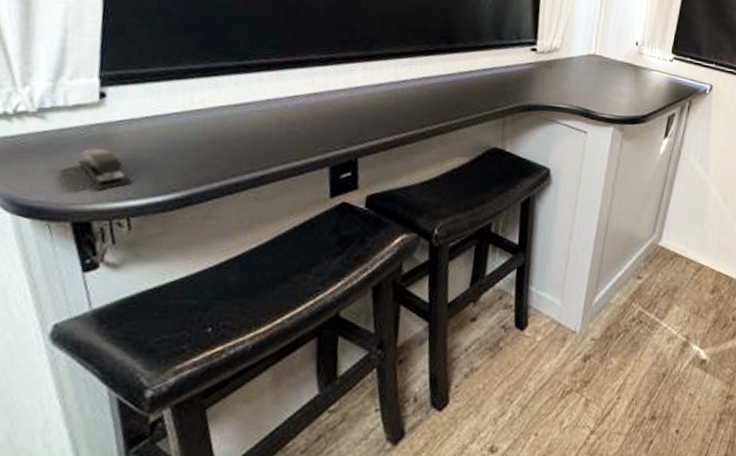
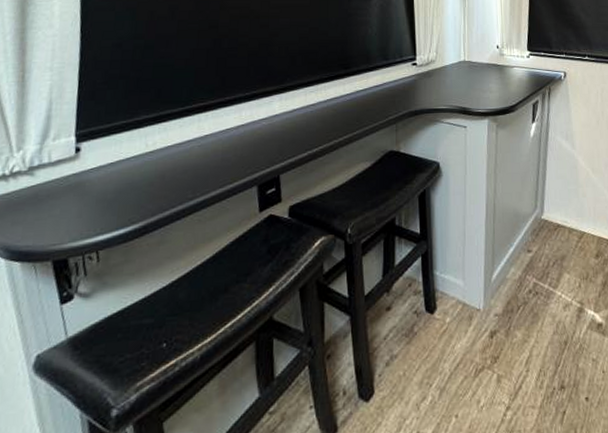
stapler: present [78,148,133,190] -> none [58,194,101,230]

